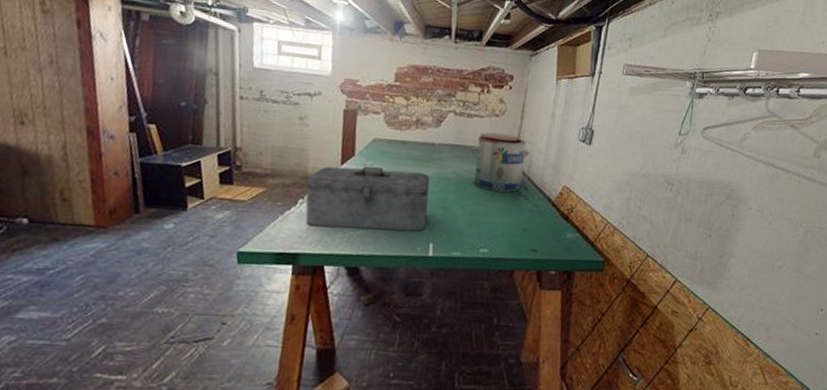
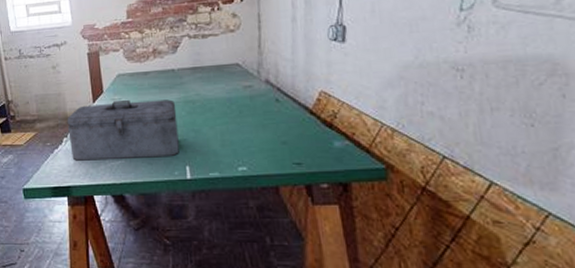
paint can: present [471,132,530,193] -> none [211,47,275,108]

